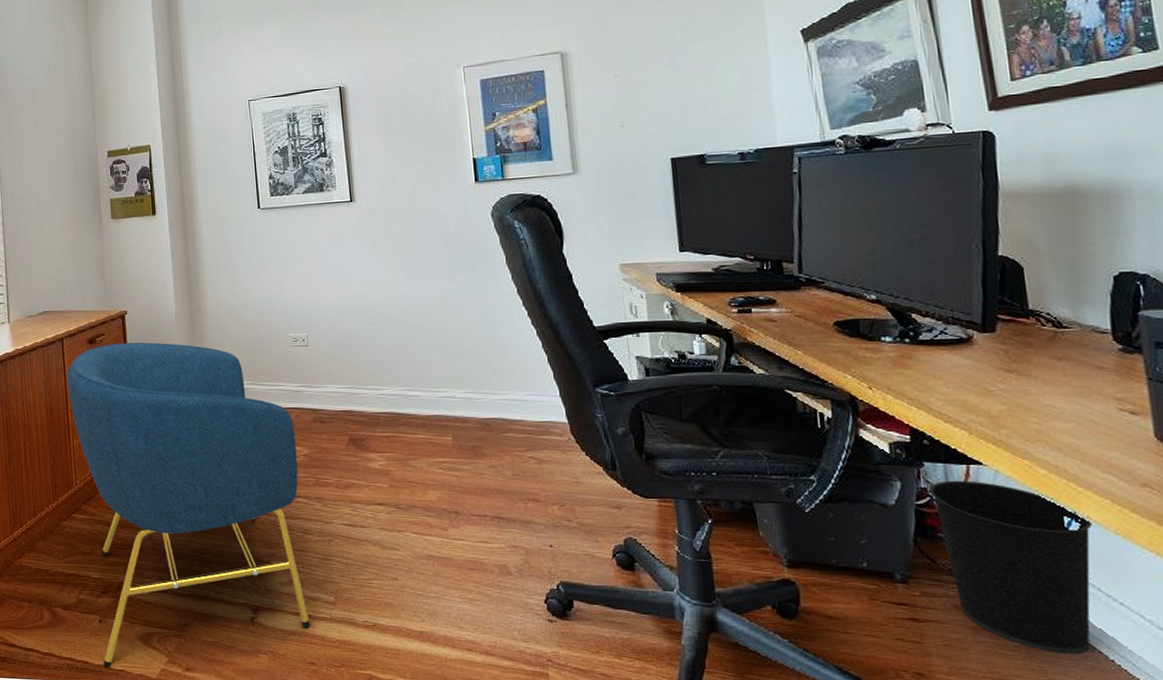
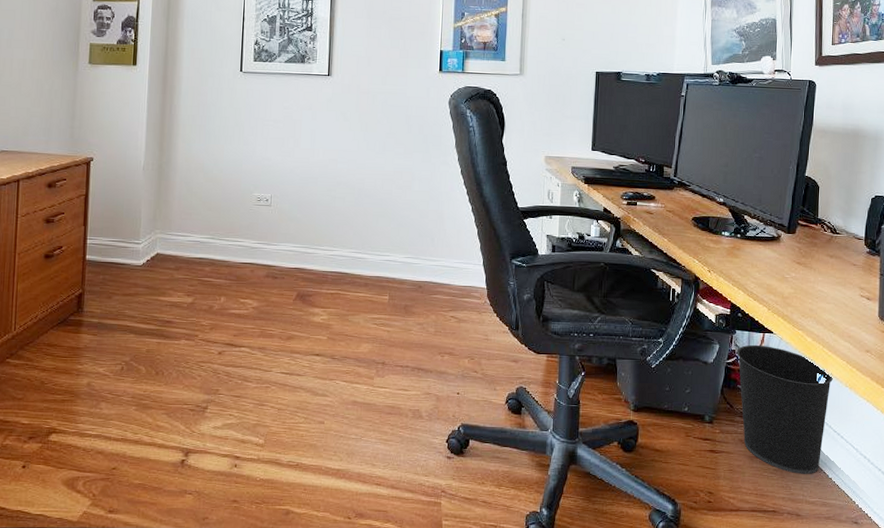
armchair: present [67,342,310,668] -> none [18,189,247,513]

